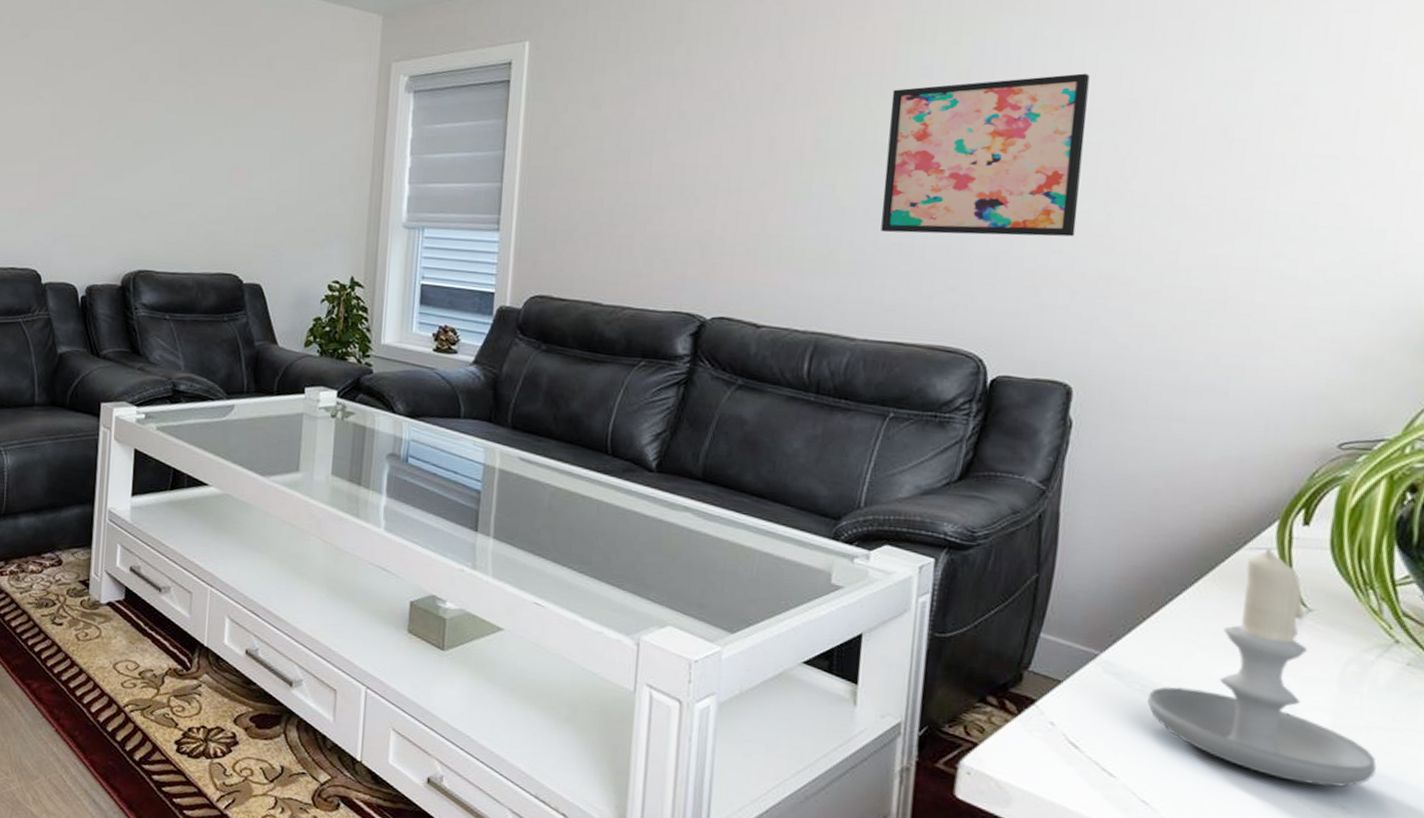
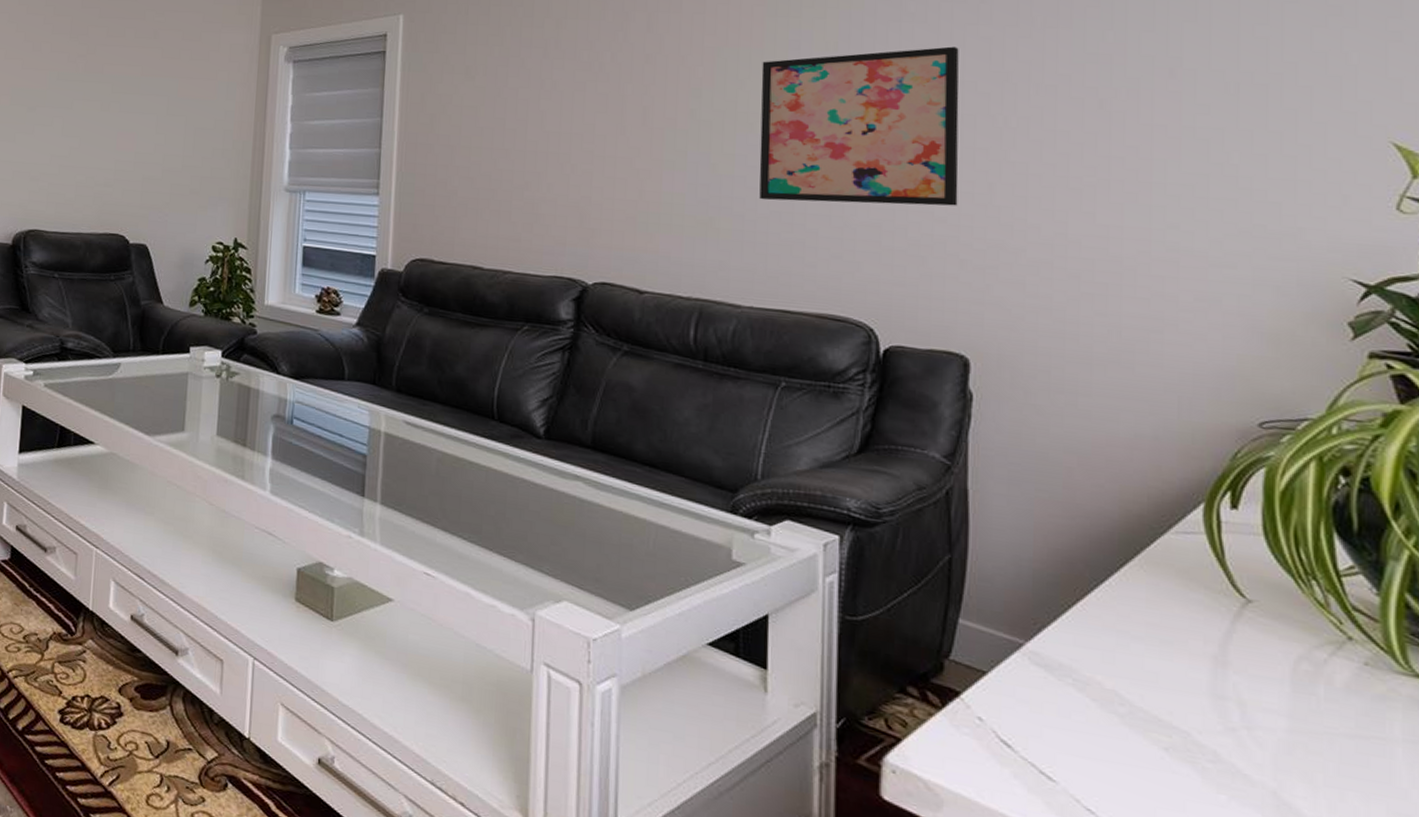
candle: present [1146,547,1377,788] -> none [1081,531,1347,802]

